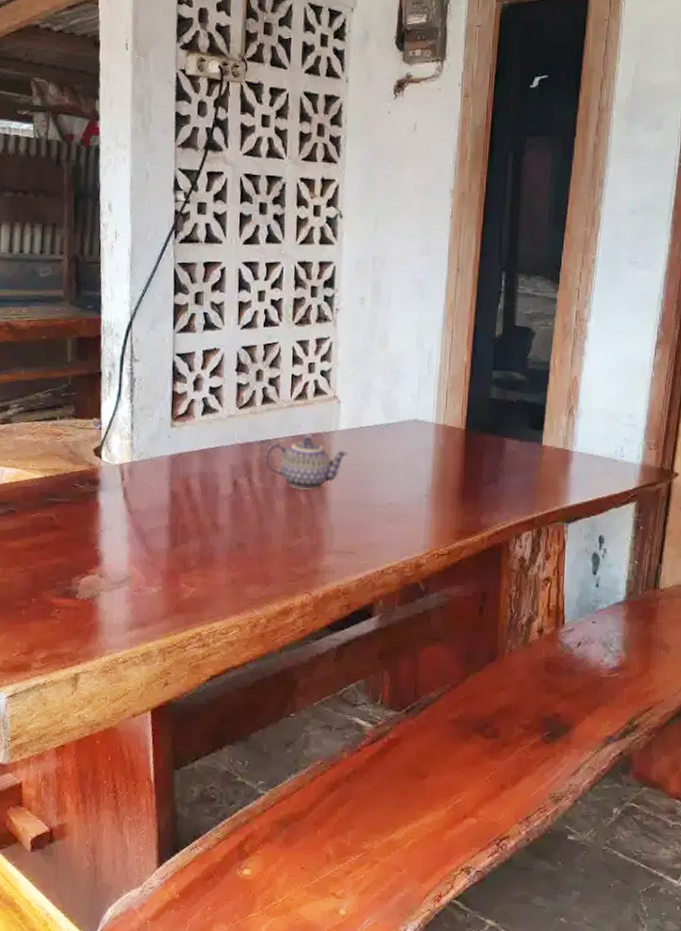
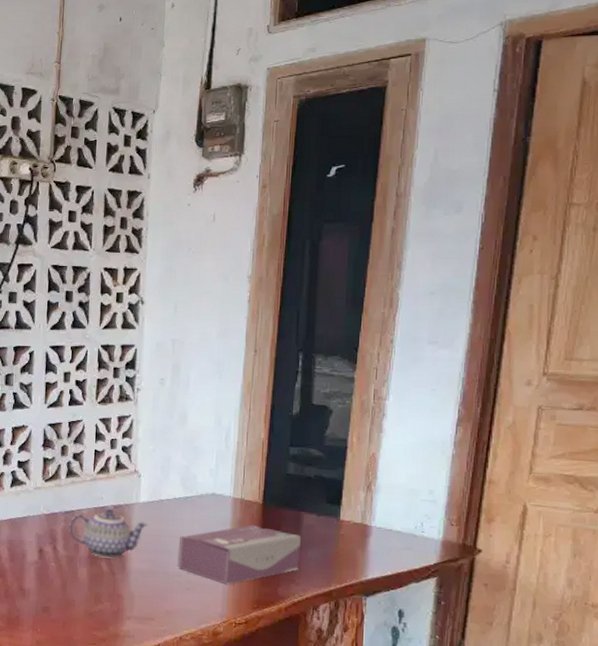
tissue box: none [378,451,505,515] -> present [177,524,302,585]

